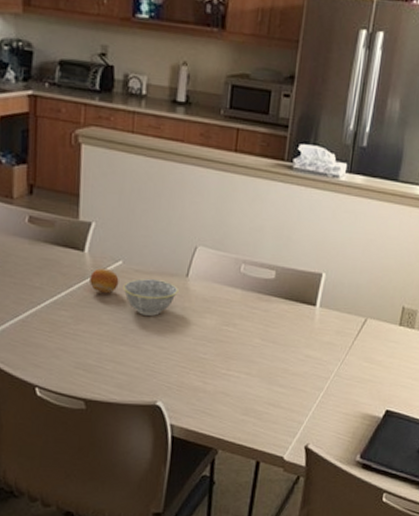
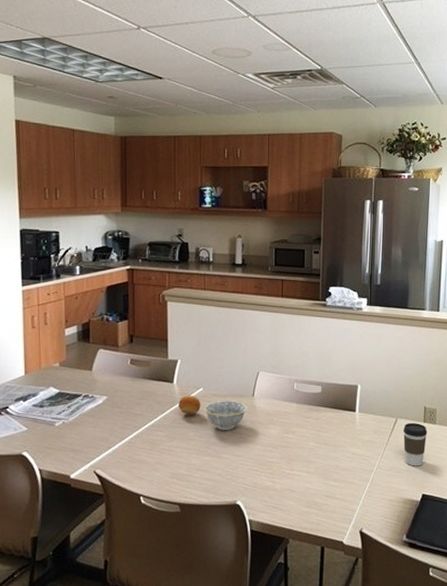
coffee cup: none [370,324,403,377] -> present [403,422,428,467]

